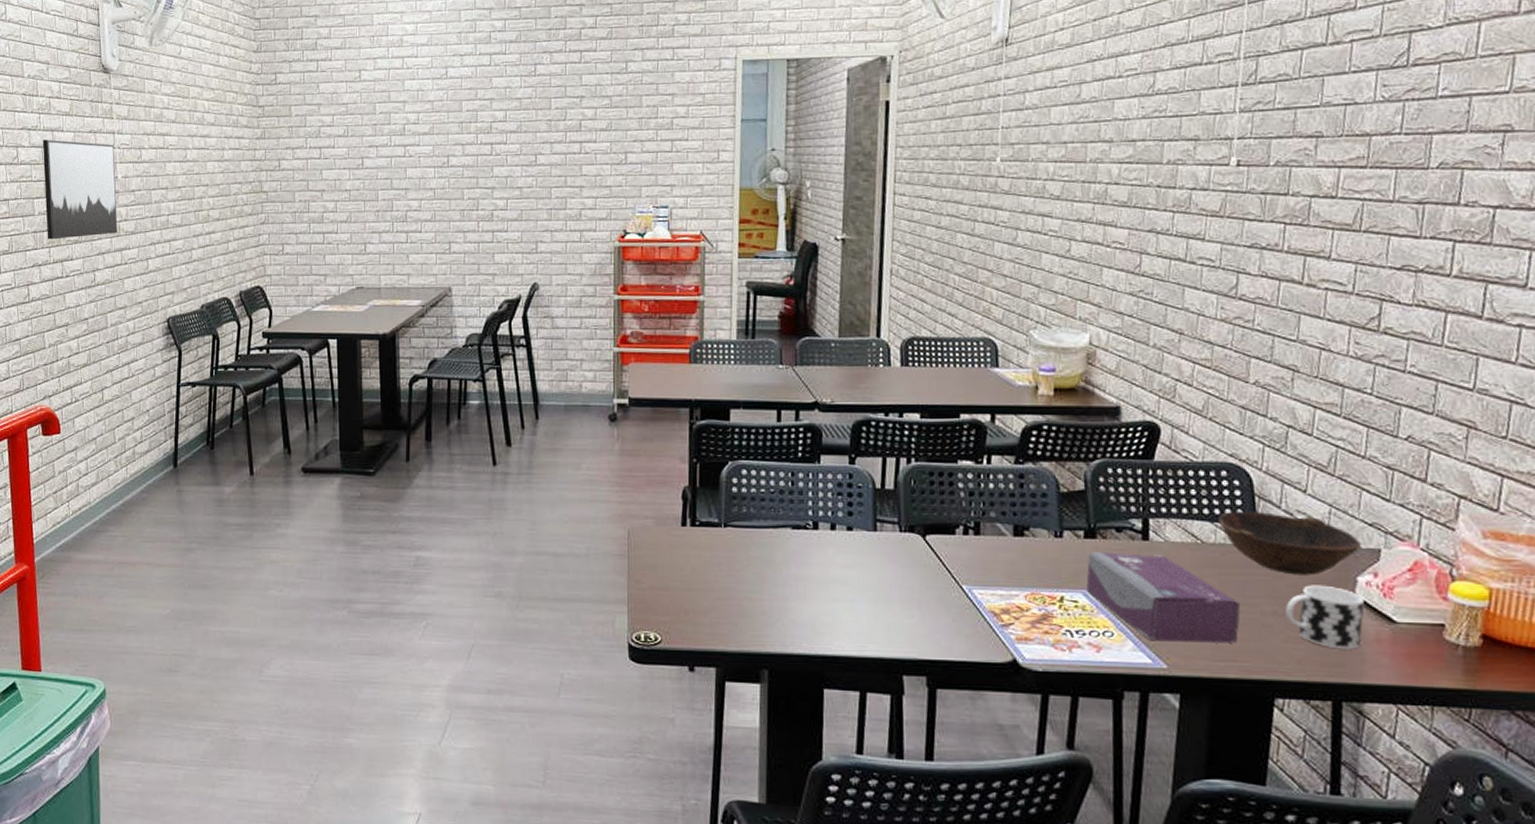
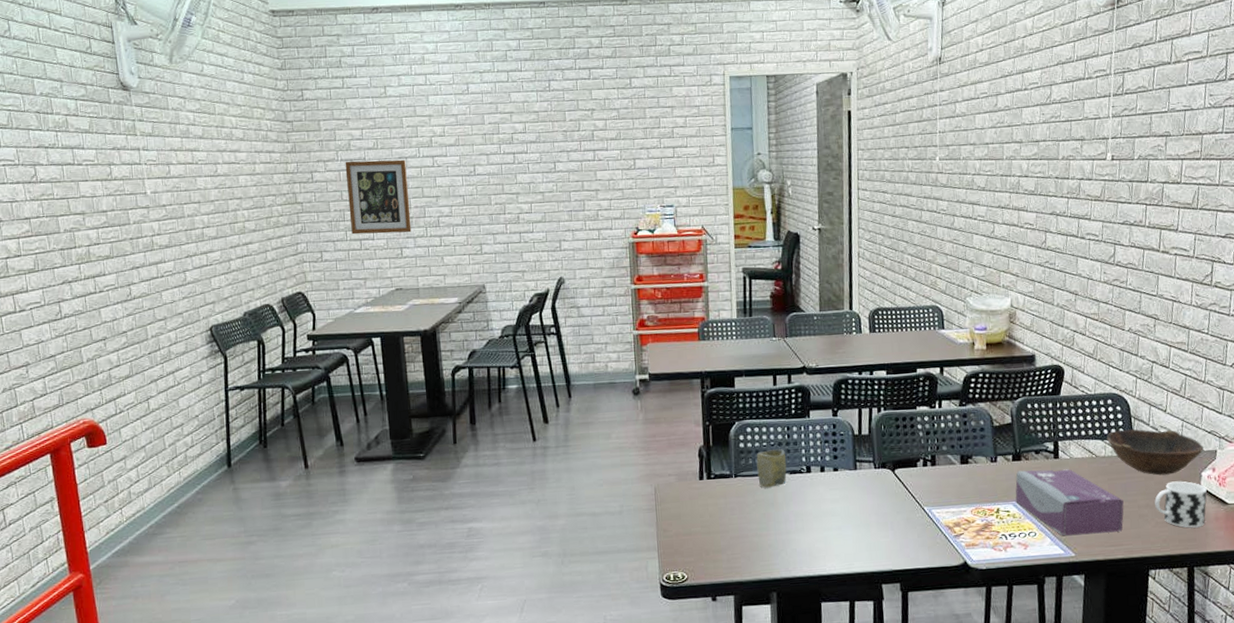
wall art: present [42,139,118,240] -> none [62,157,151,257]
wall art: none [313,148,377,228] -> present [345,159,412,235]
cup: none [751,498,788,543] -> present [756,449,787,488]

